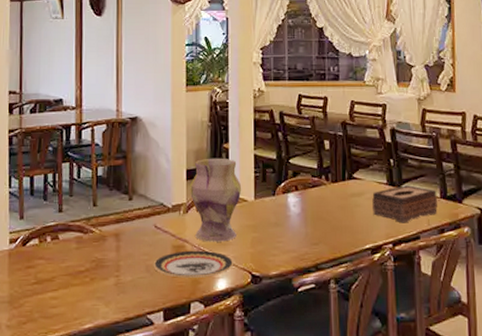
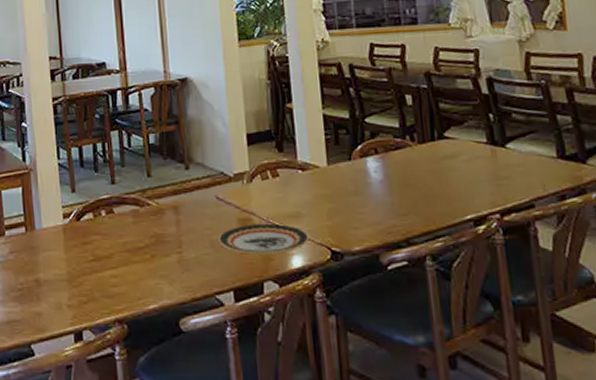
vase: present [190,158,242,242] -> none [252,119,312,214]
tissue box: present [372,185,438,223] -> none [469,144,555,189]

